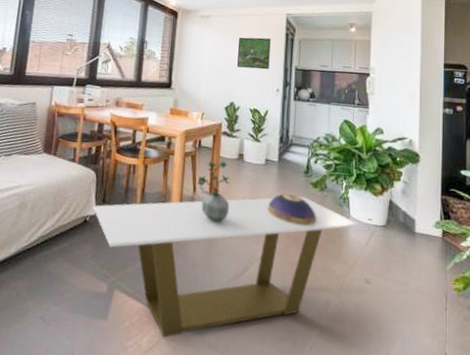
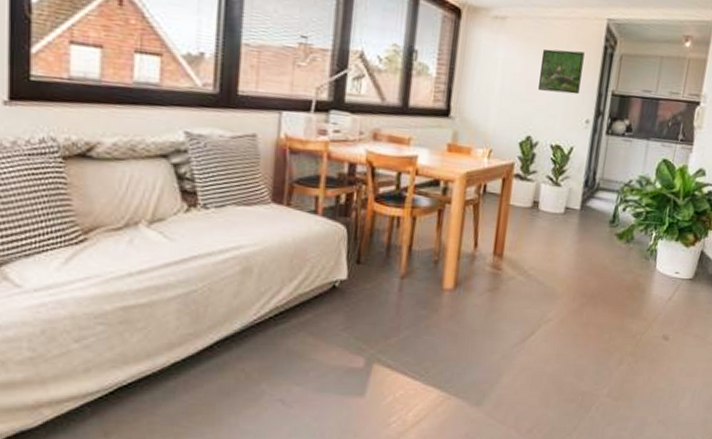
coffee table: present [93,197,359,338] -> none [344,250,665,410]
potted plant: present [197,160,230,223] -> none [479,209,520,283]
decorative bowl: present [267,194,317,226] -> none [562,247,619,282]

